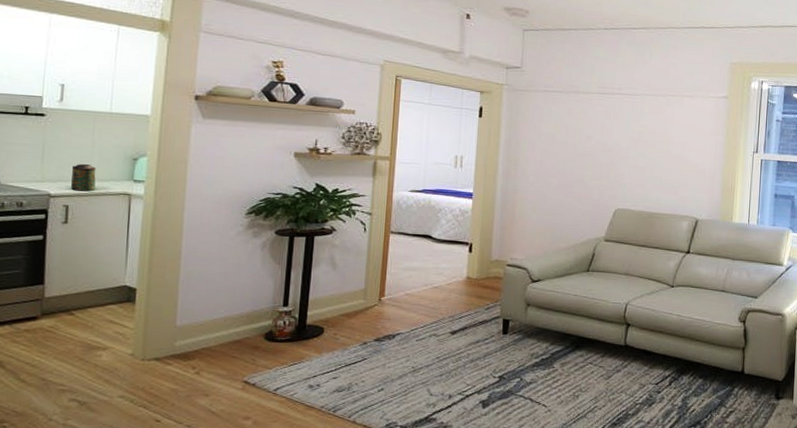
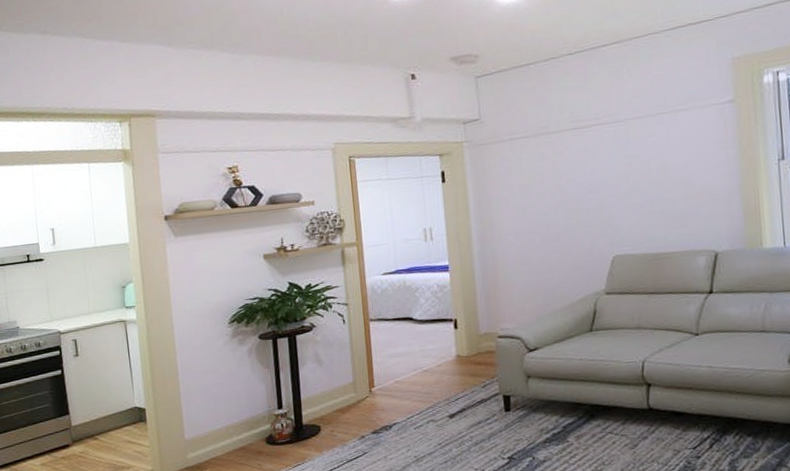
canister: present [71,164,96,192] -> none [73,299,95,325]

